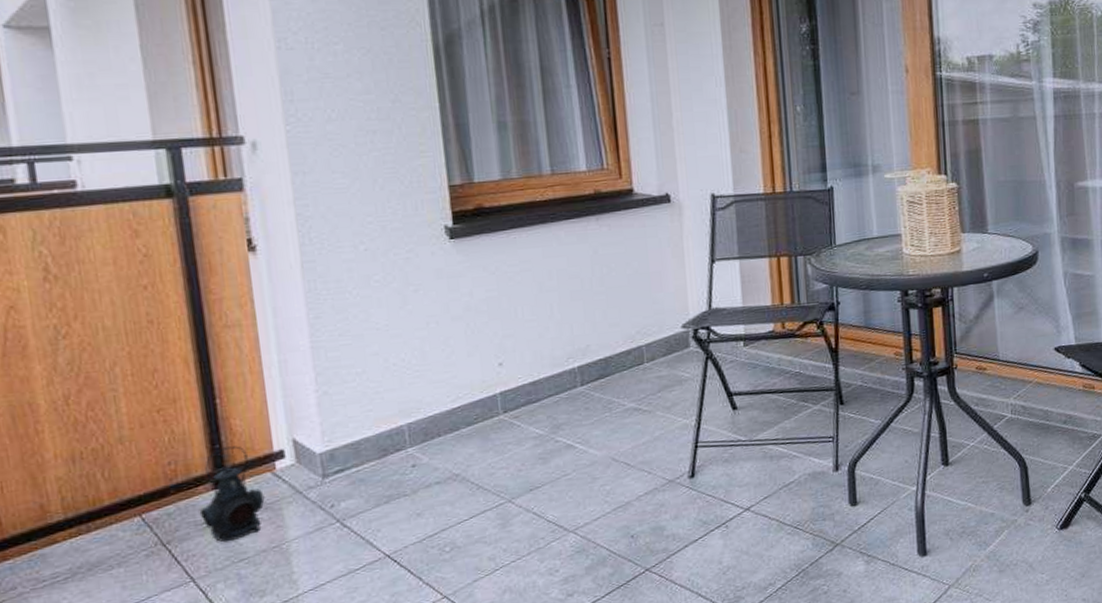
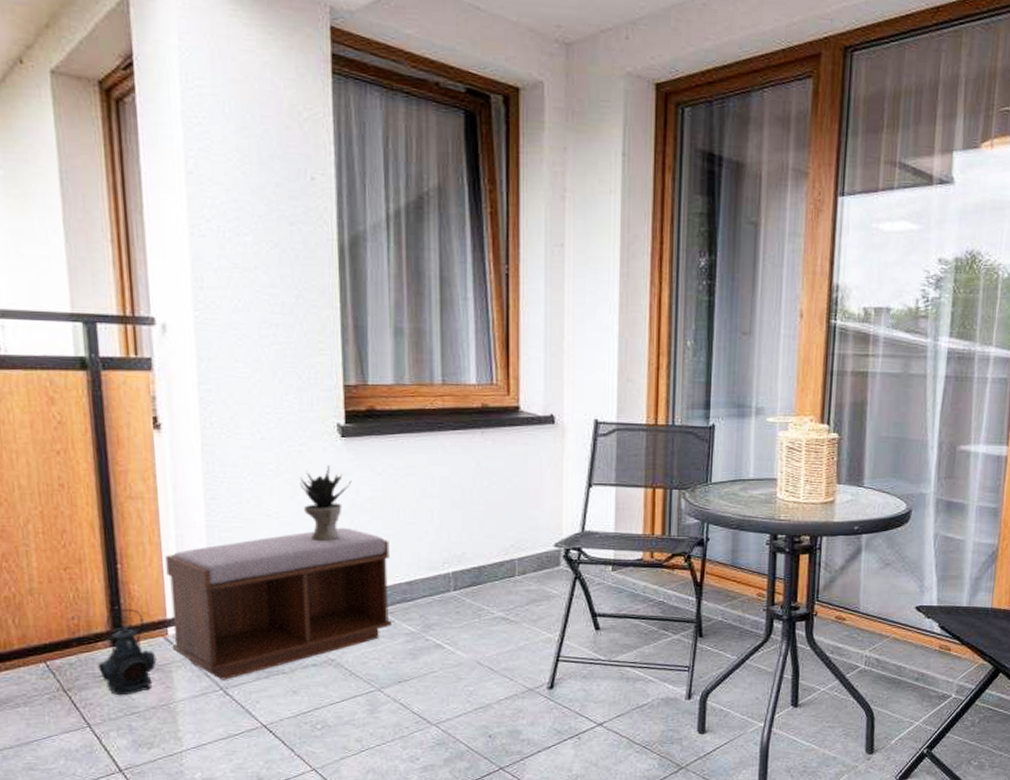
bench: none [268,332,518,512] -> present [165,527,392,680]
potted plant: none [408,270,464,350] -> present [299,465,352,541]

